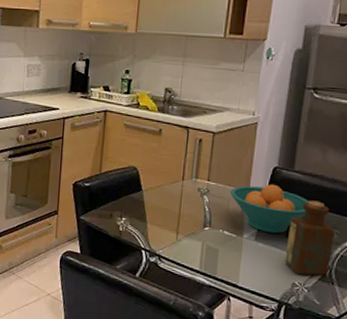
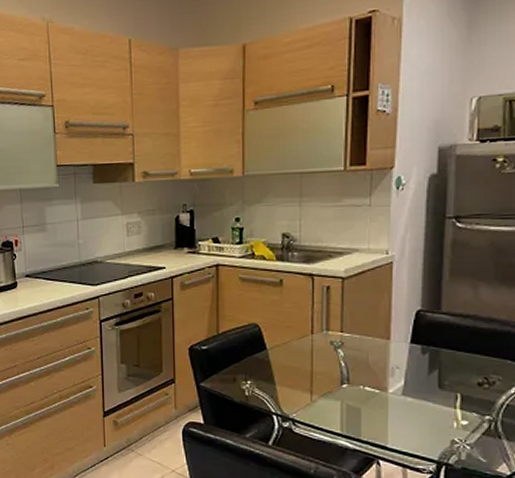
fruit bowl: present [229,184,310,234] -> none [367,330,463,385]
bottle: present [284,200,335,276] -> none [440,344,497,429]

